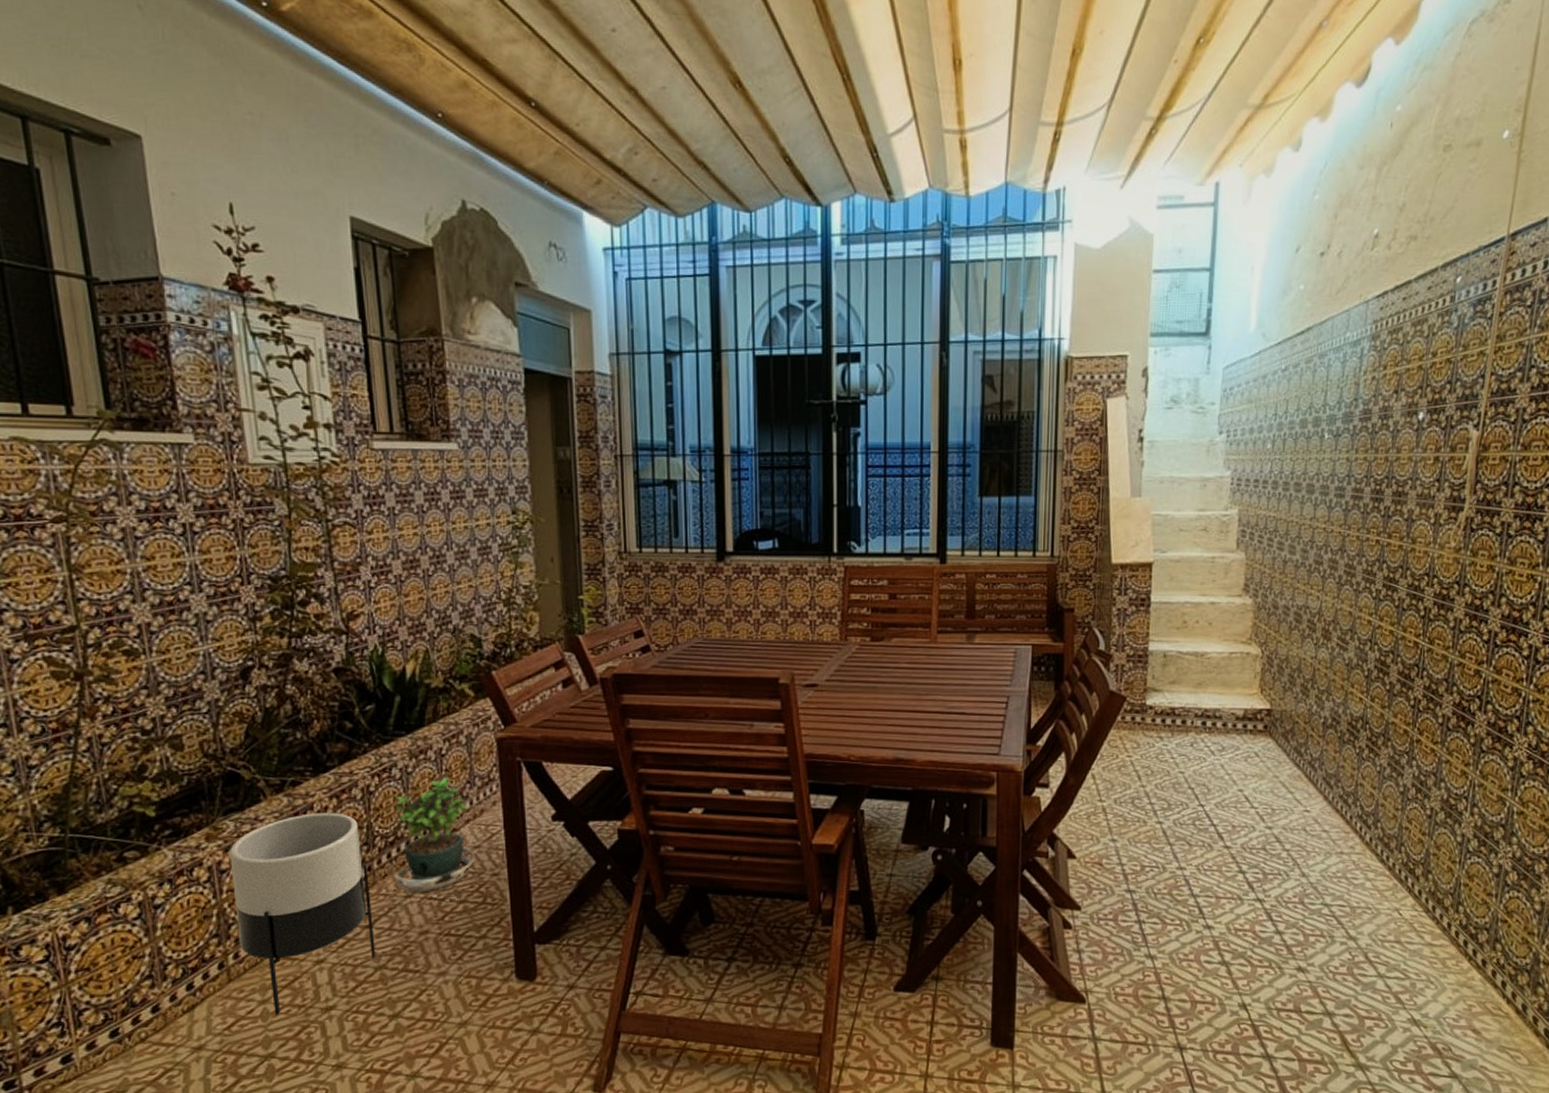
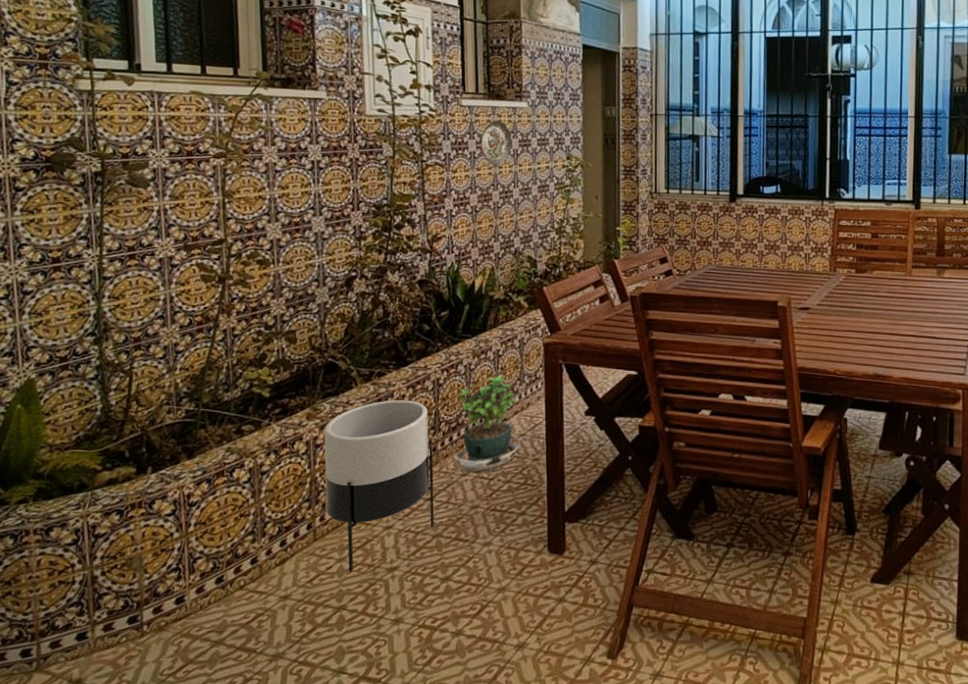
decorative plate: none [400,467,441,523] -> present [480,120,512,165]

